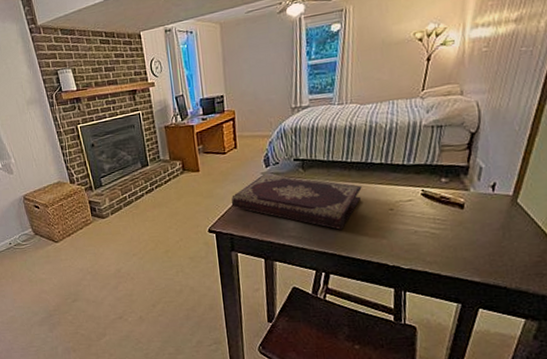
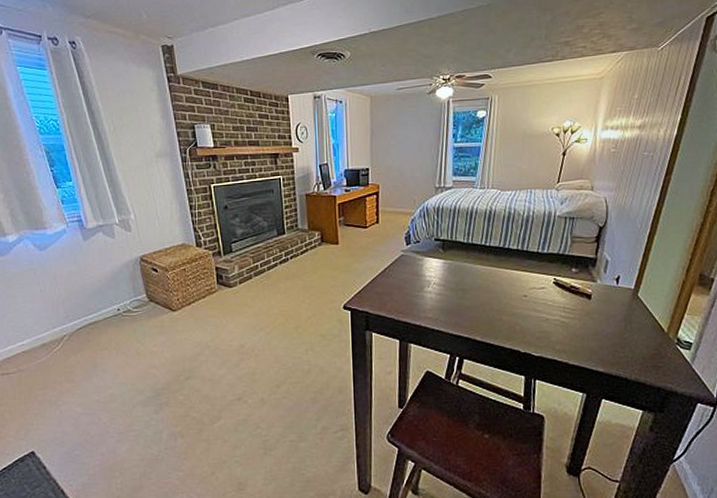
book: present [231,174,362,230] -> none [369,252,499,313]

